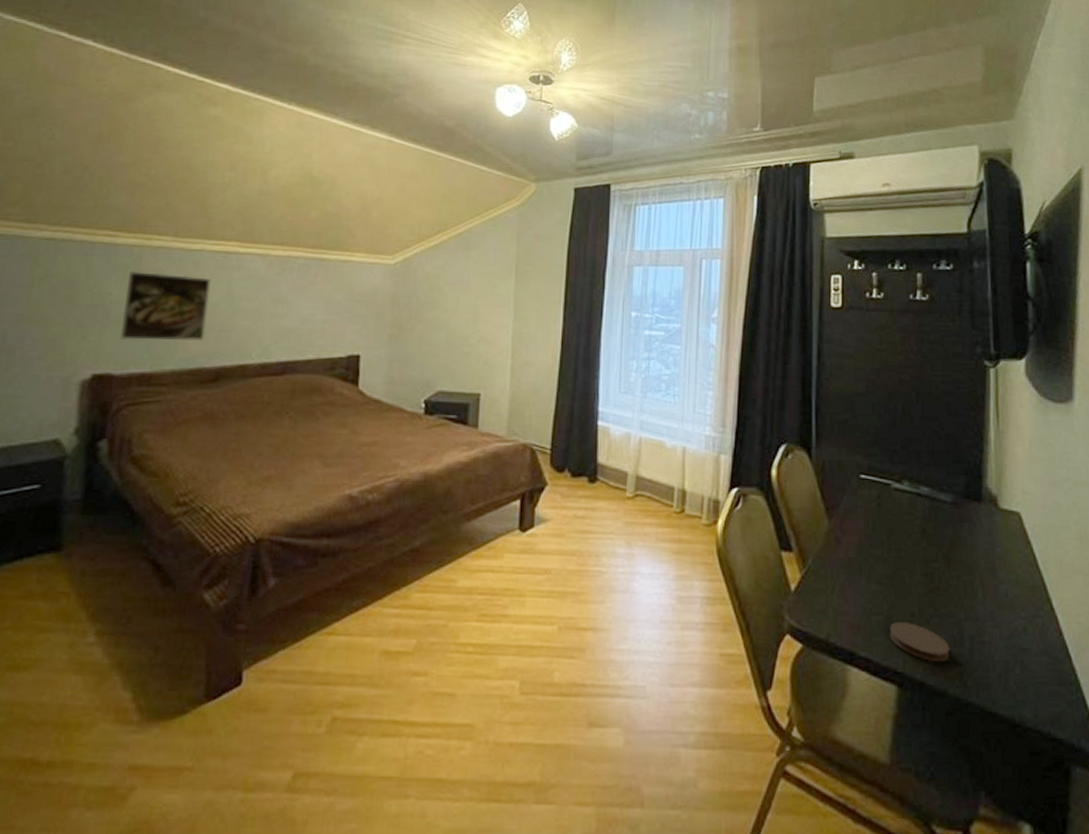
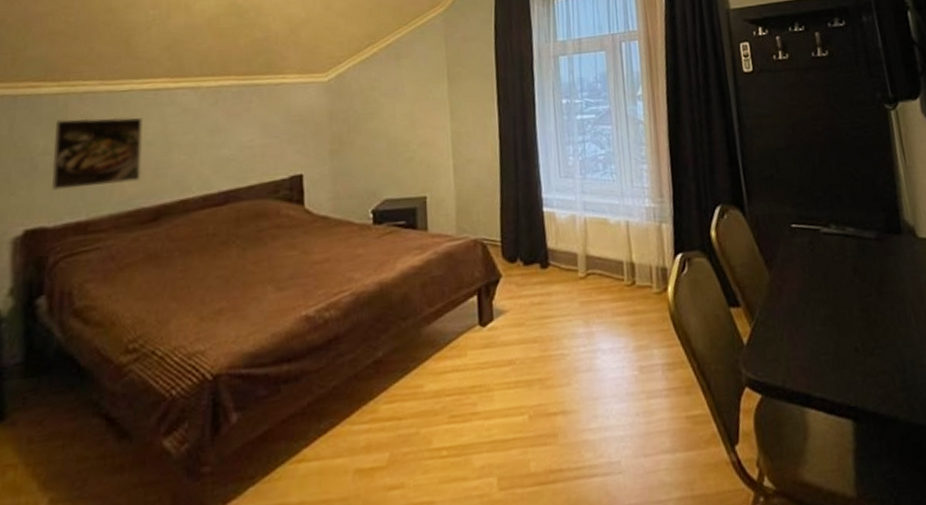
coaster: present [890,622,950,663] -> none [838,357,896,392]

